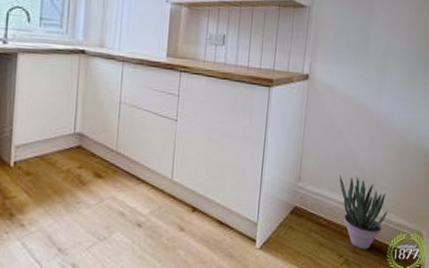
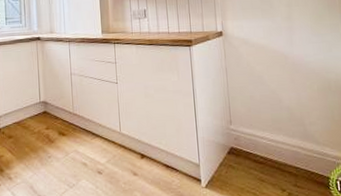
potted plant: present [339,174,388,250] -> none [267,114,322,183]

